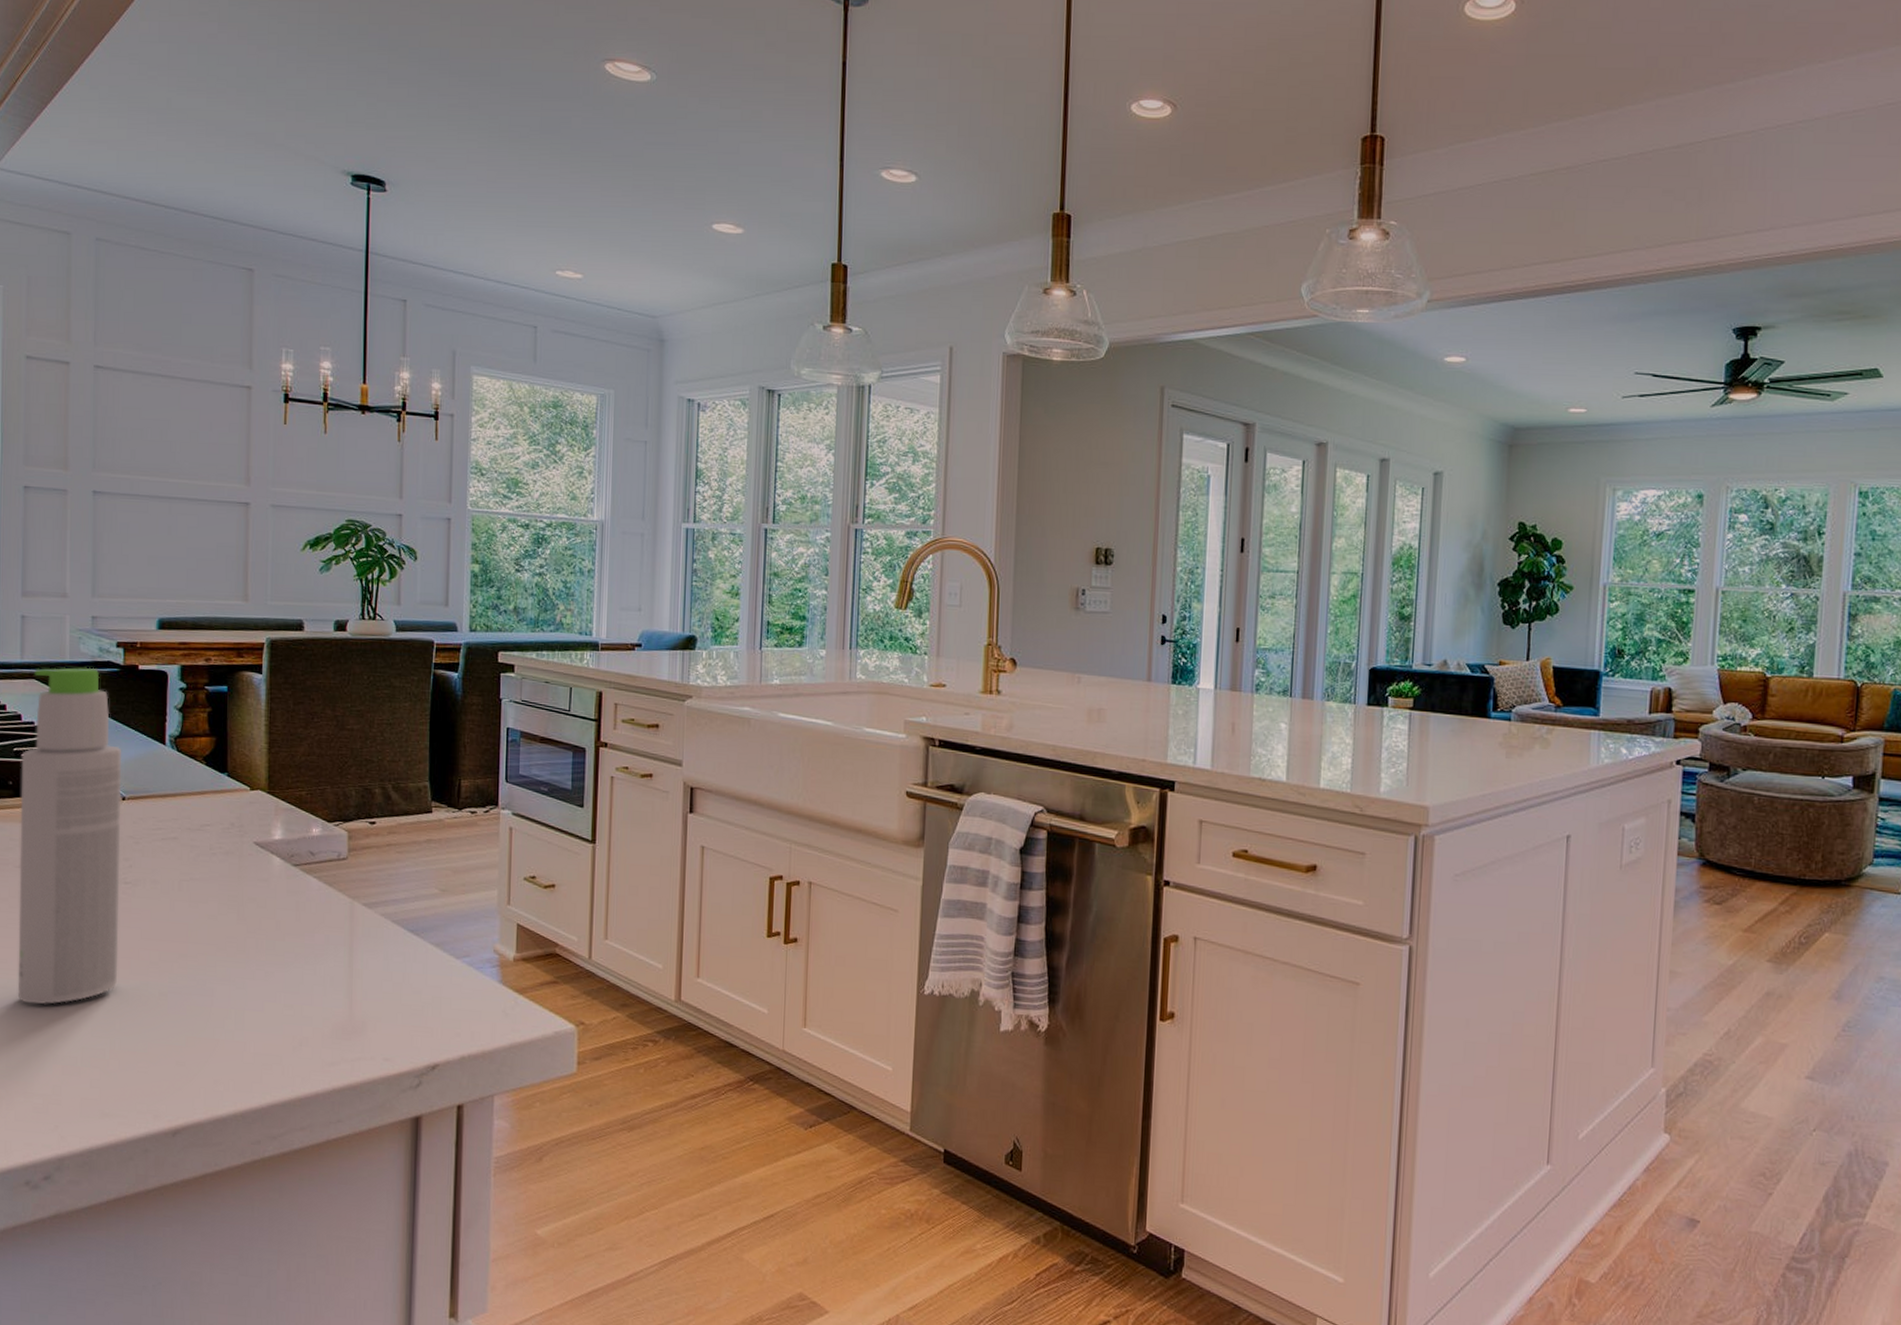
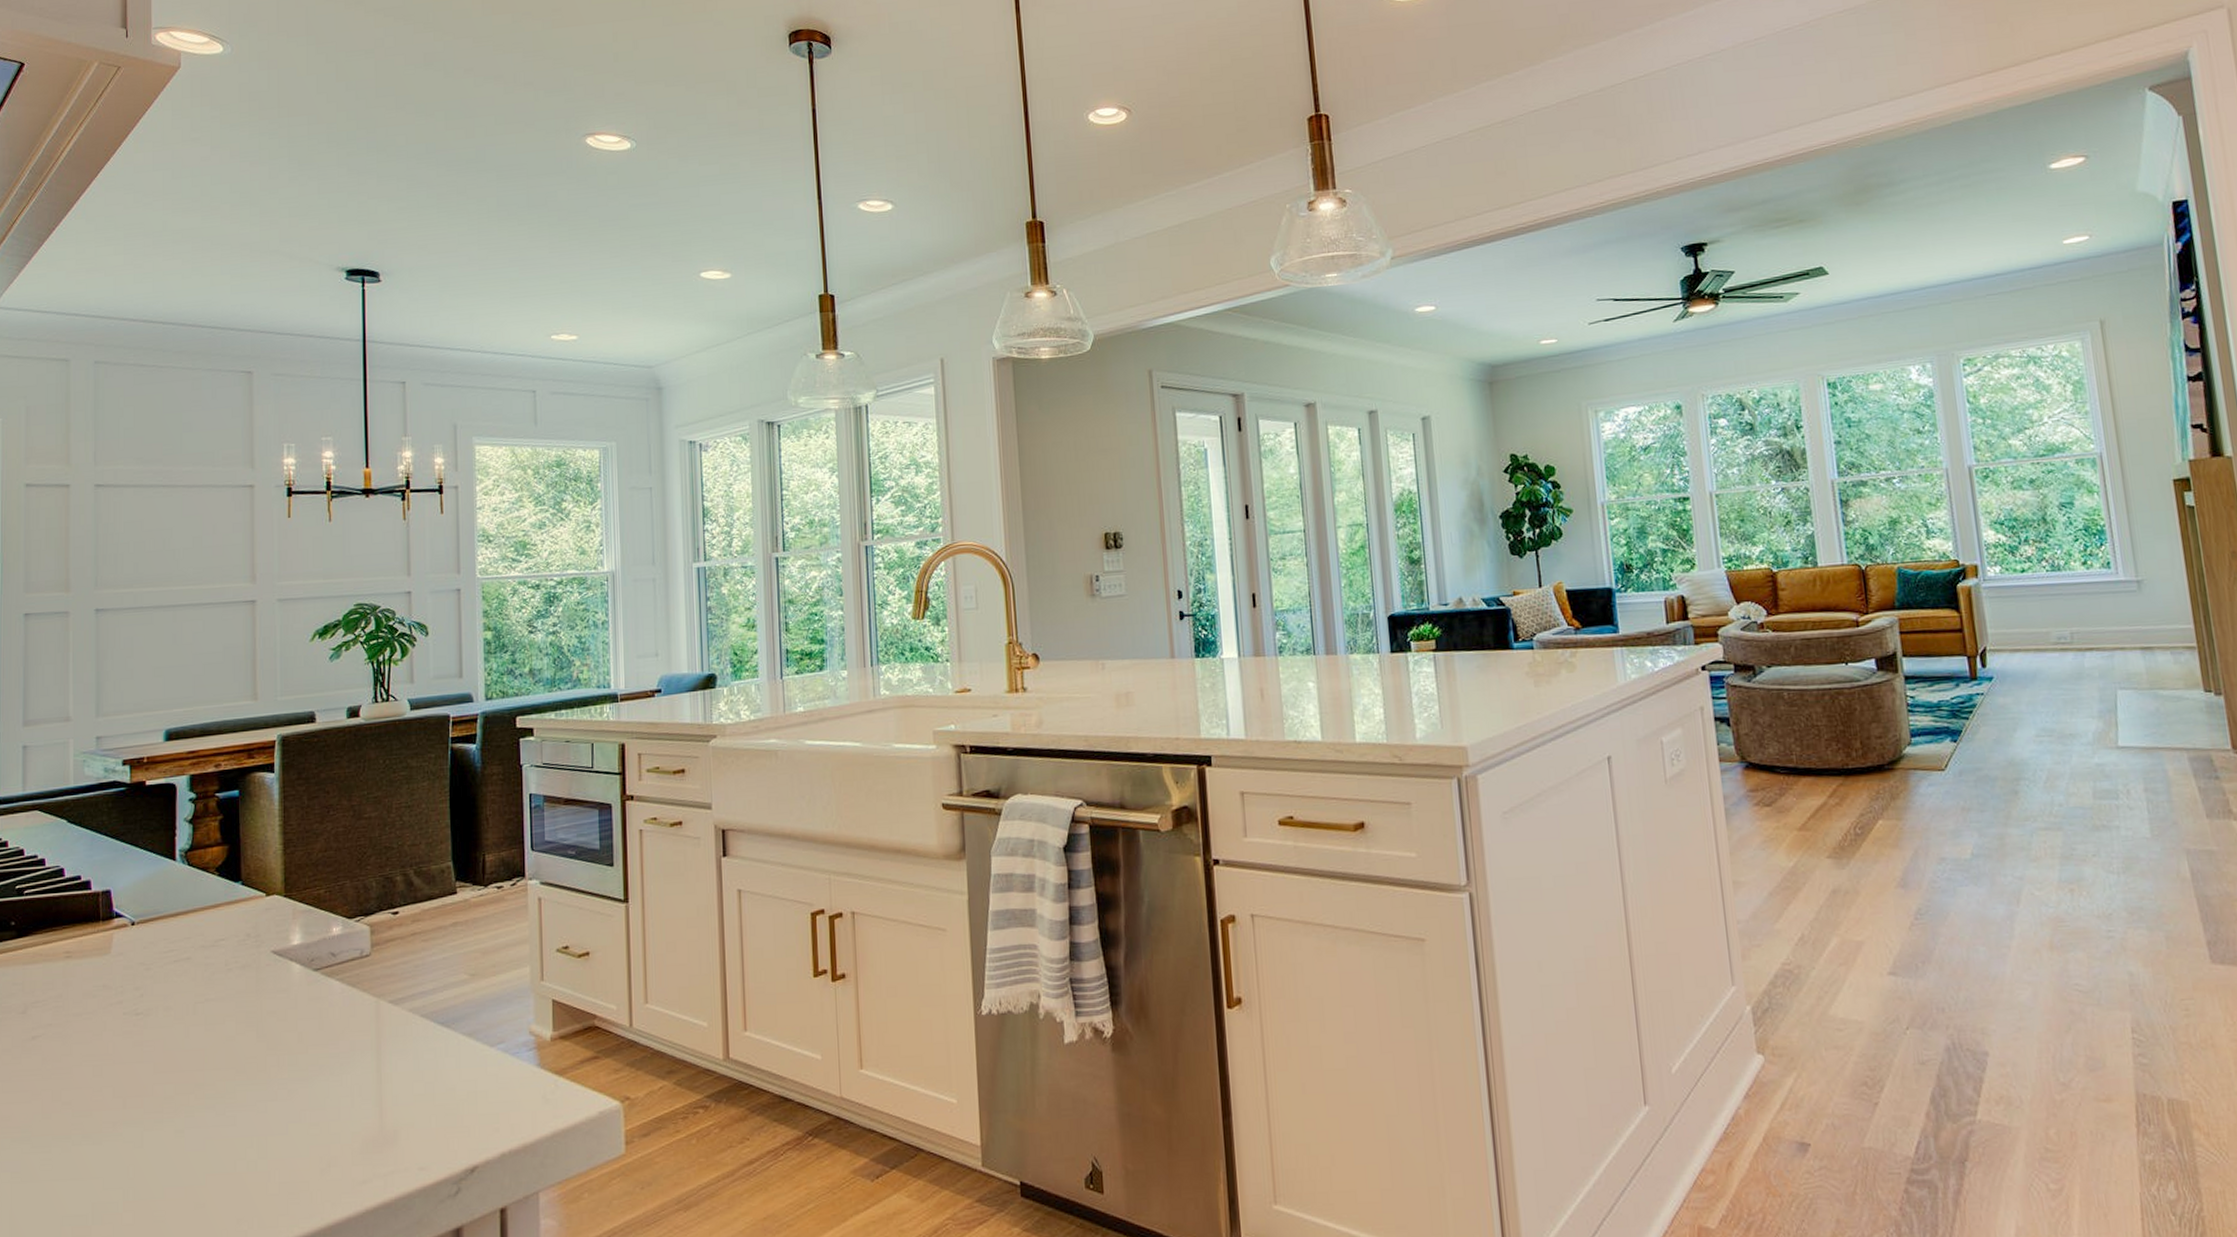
bottle: present [17,667,122,1005] -> none [22,790,131,1163]

